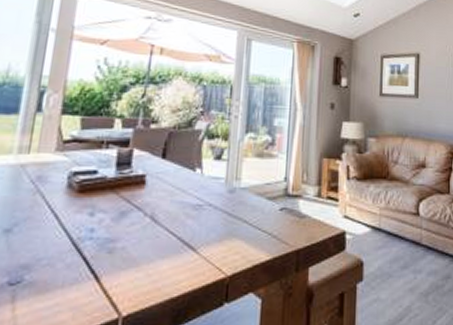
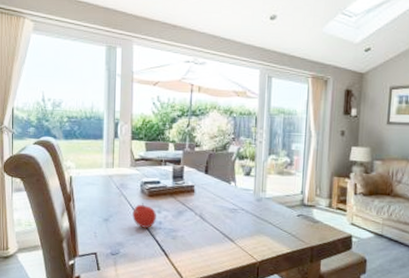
fruit: none [50,202,87,241] -> present [132,203,156,229]

